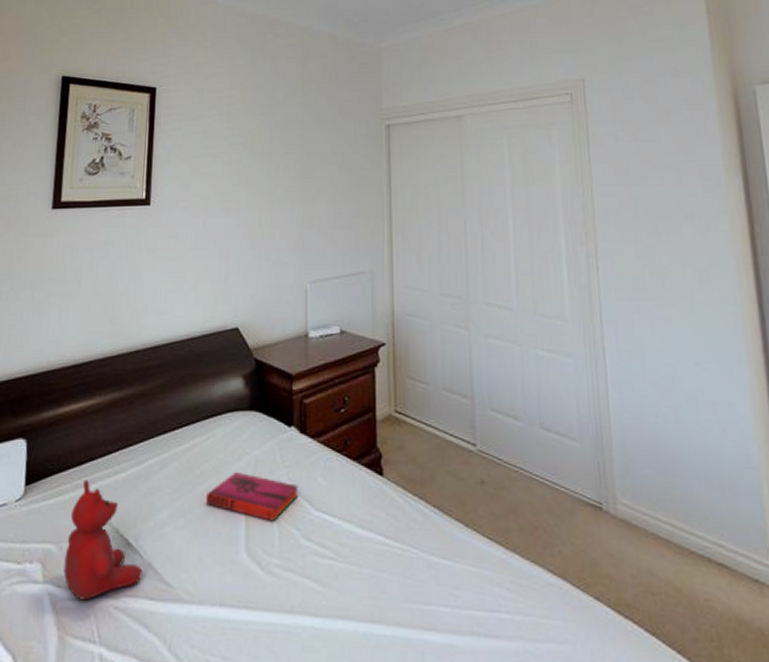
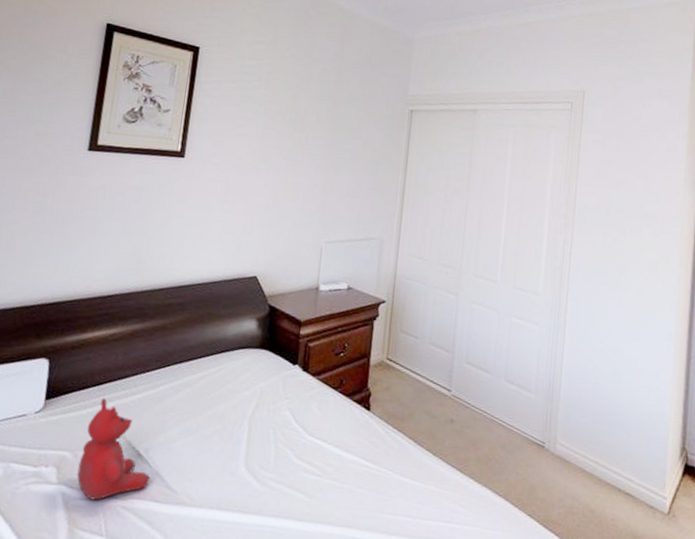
hardback book: present [206,472,299,521] -> none [213,400,297,443]

